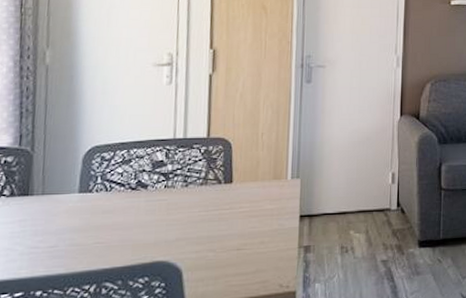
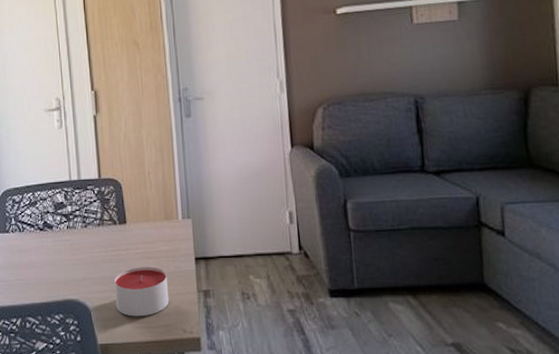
candle: none [211,225,270,276] -> present [114,267,170,317]

